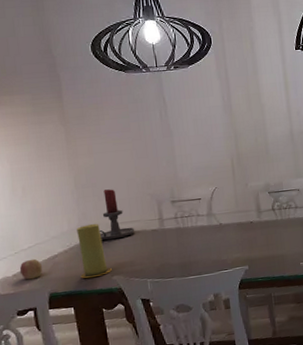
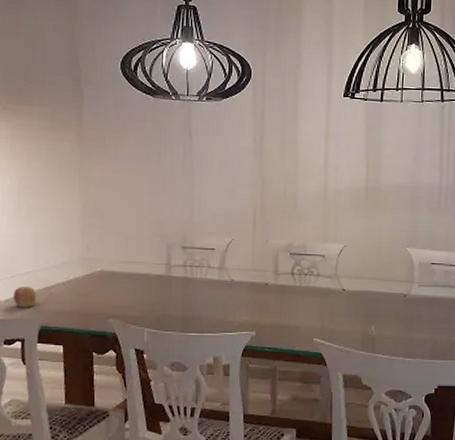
candle: present [77,224,112,279] -> none [75,258,109,317]
candle holder: present [99,189,135,241] -> none [101,223,139,279]

